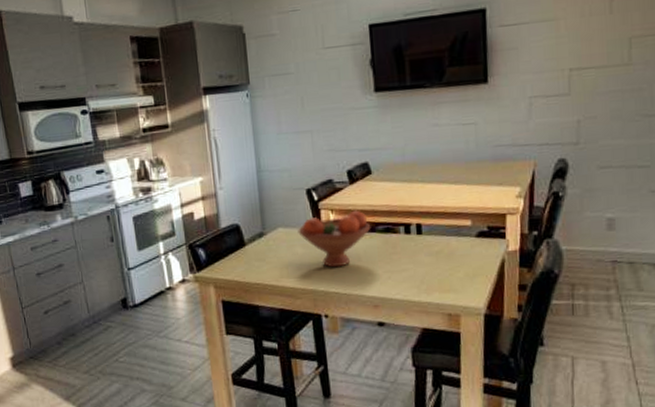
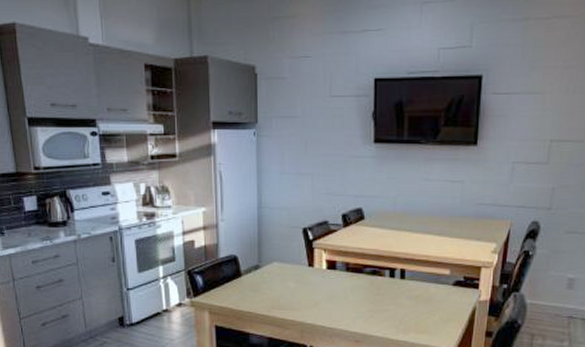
fruit bowl: present [298,210,371,268] -> none [292,251,360,303]

